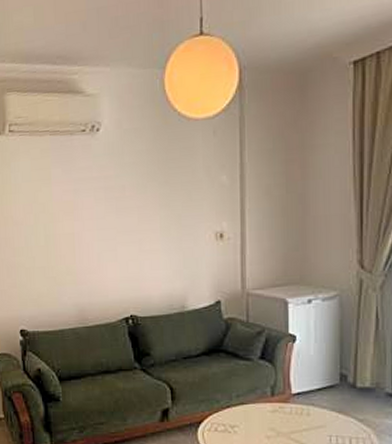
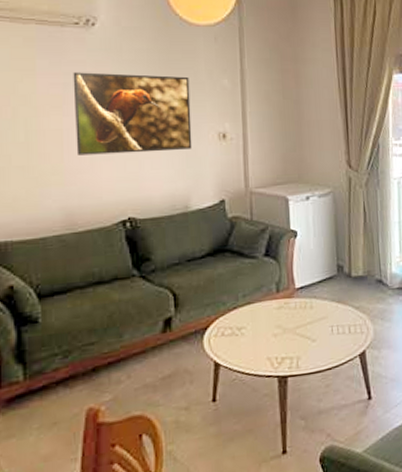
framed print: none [81,175,190,257] -> present [73,72,192,155]

